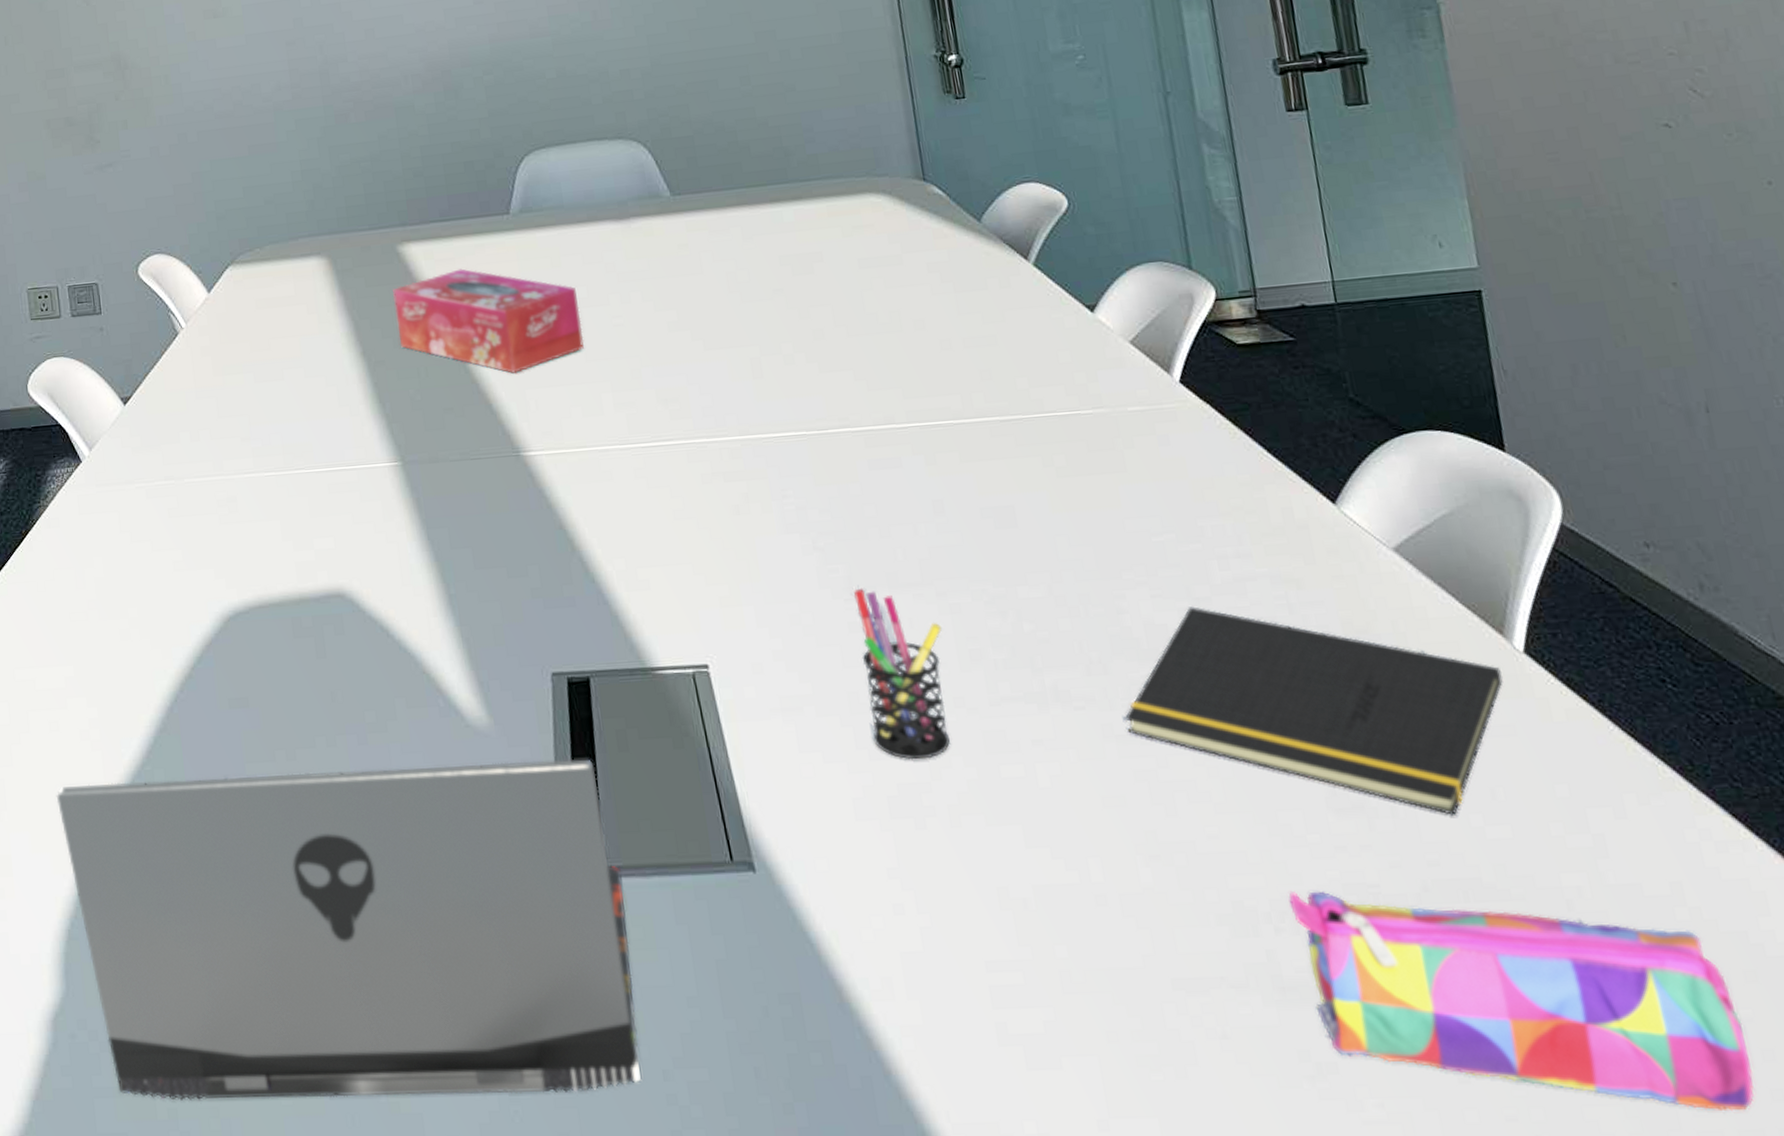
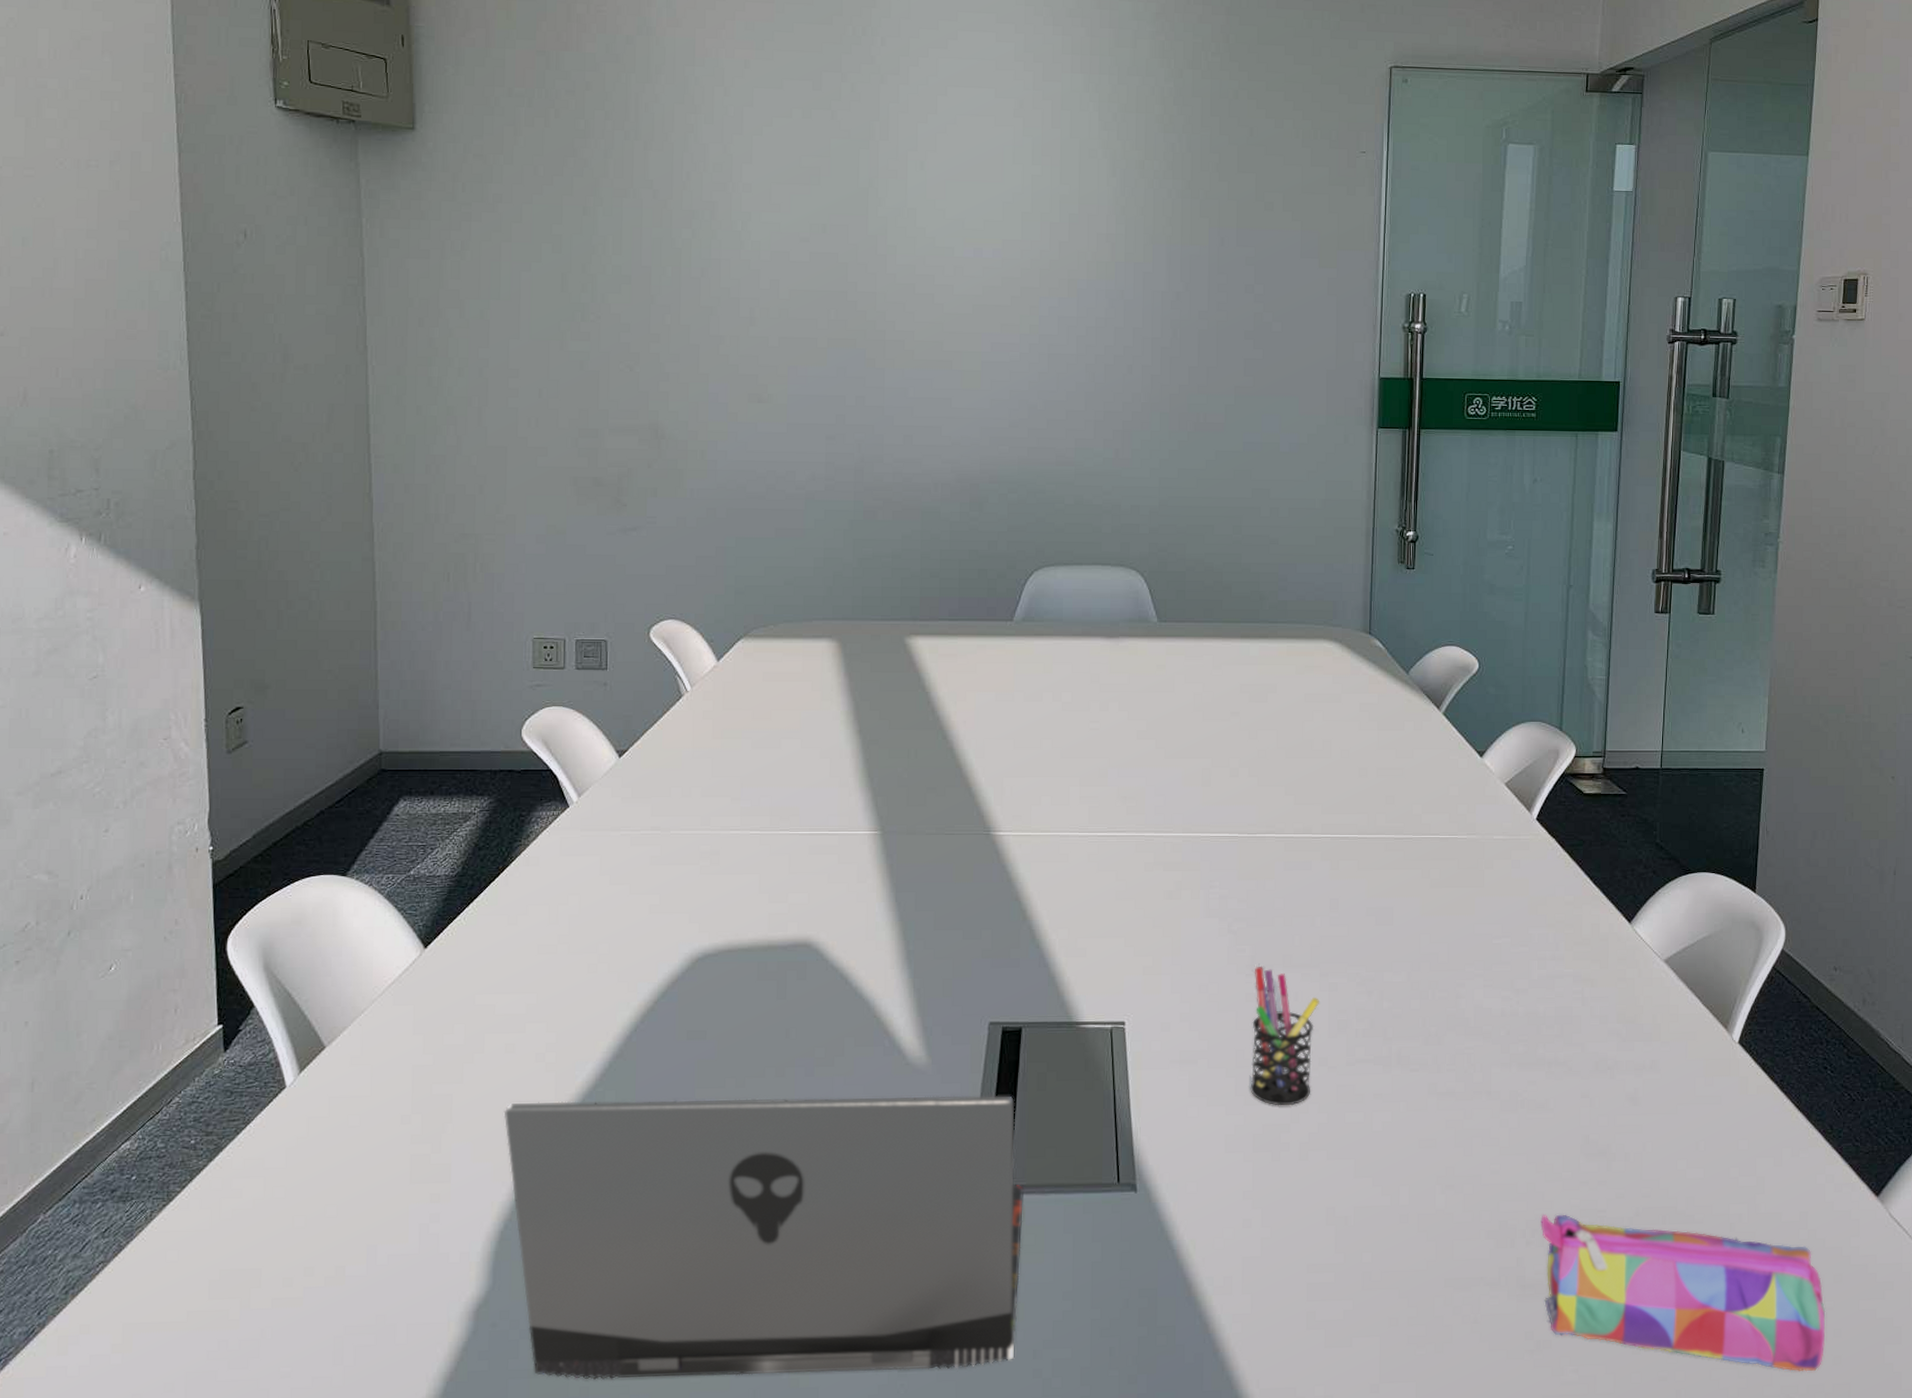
tissue box: present [393,268,584,373] -> none [895,665,1063,762]
notepad: present [1125,606,1503,815] -> none [1447,996,1720,1161]

